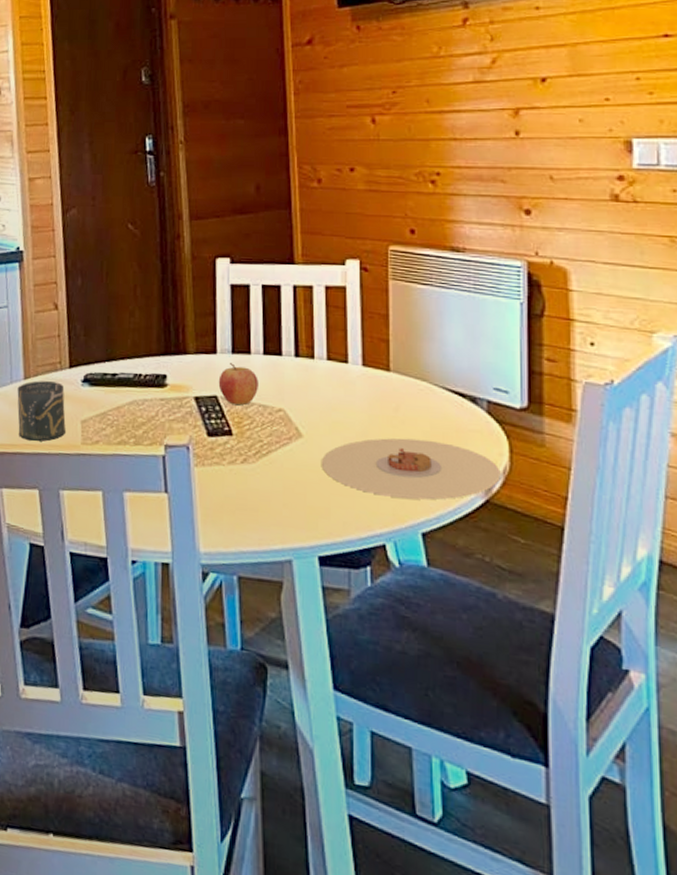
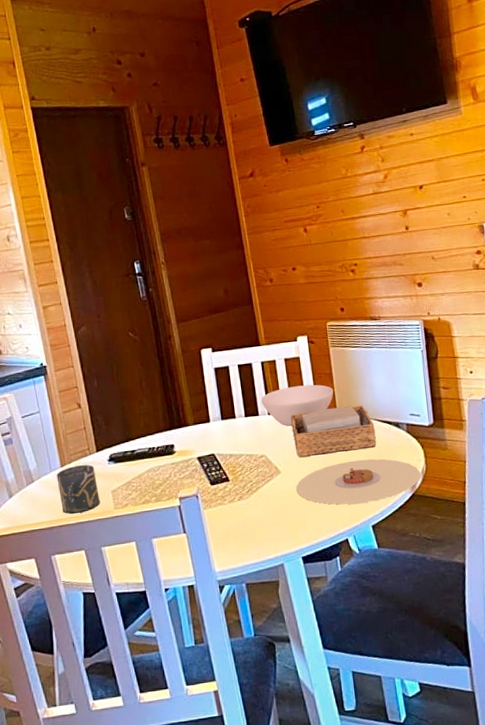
fruit: present [218,363,258,405] -> none [214,427,244,458]
soup bowl: none [288,324,388,377] -> present [261,384,334,426]
napkin holder: none [324,360,441,425] -> present [290,405,376,457]

